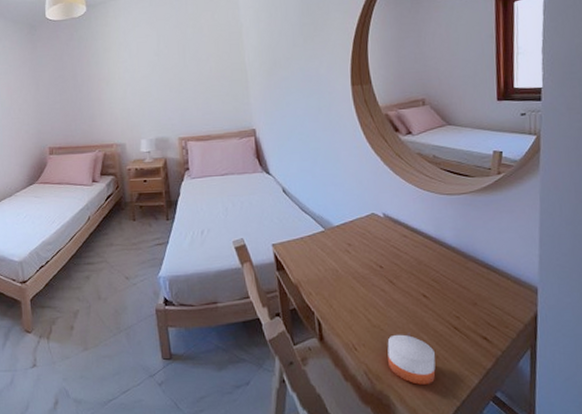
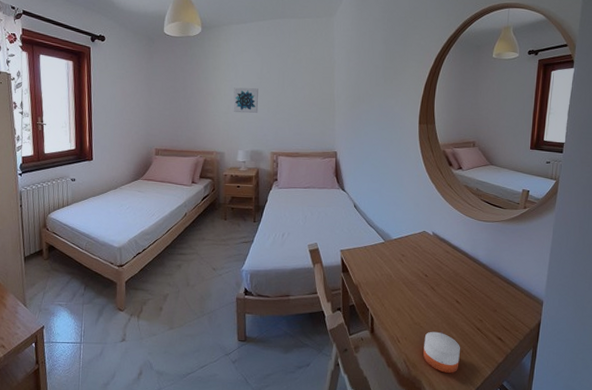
wall art: none [129,67,159,98] -> present [233,87,259,113]

